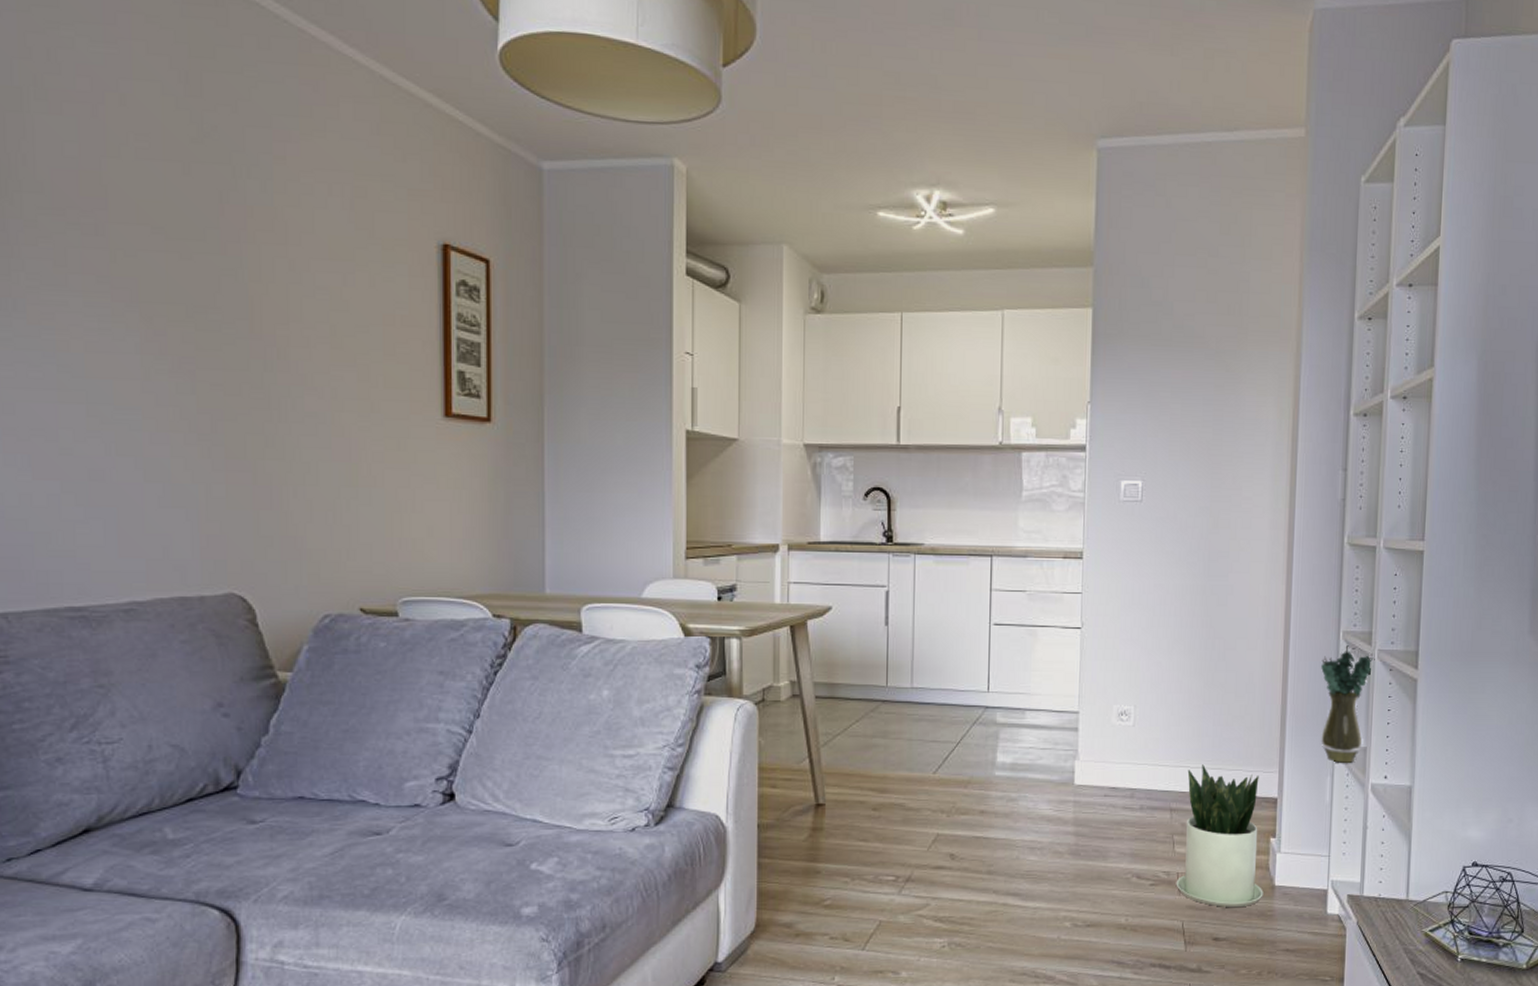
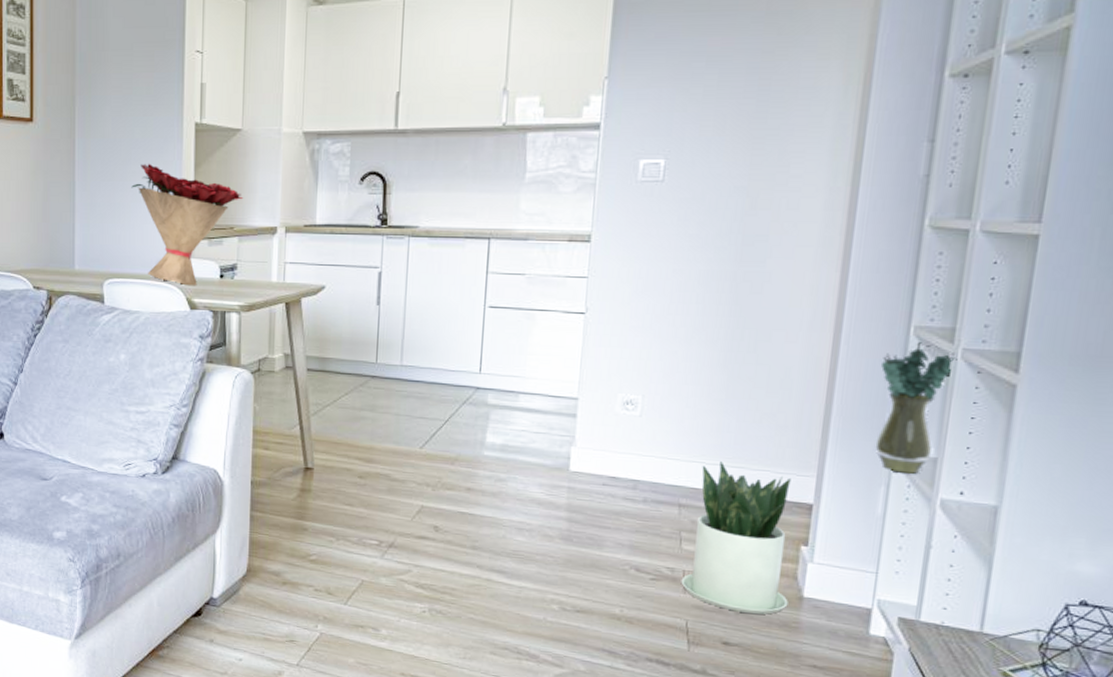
flower bouquet: none [613,473,742,610] -> present [131,163,244,286]

